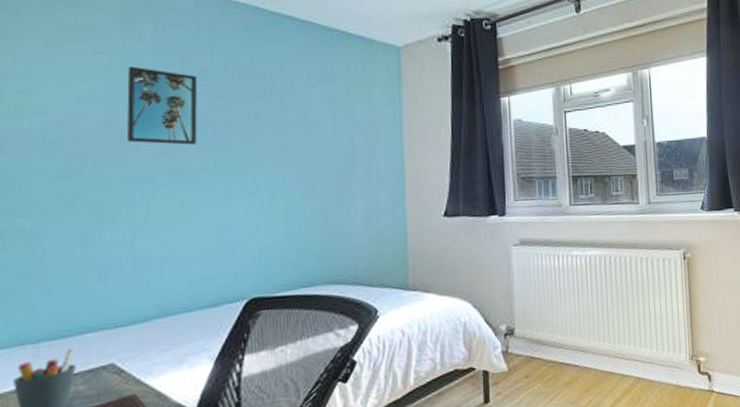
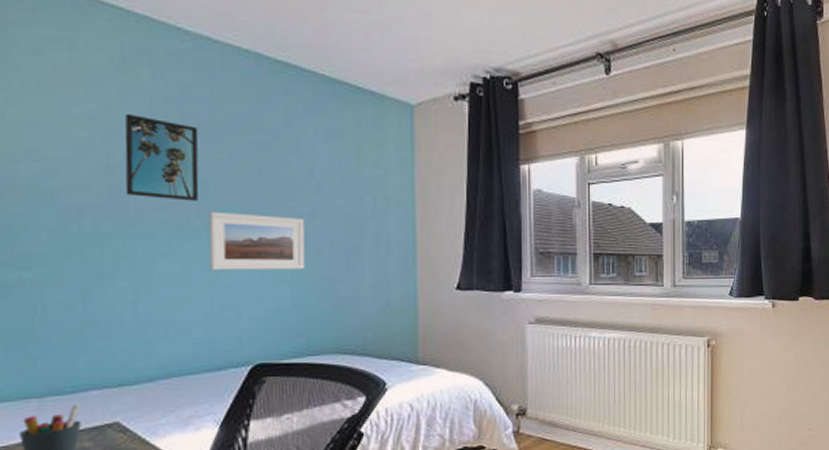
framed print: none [206,153,299,210] -> present [208,211,305,270]

